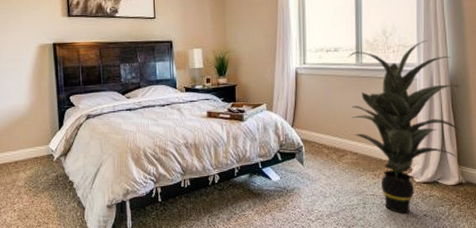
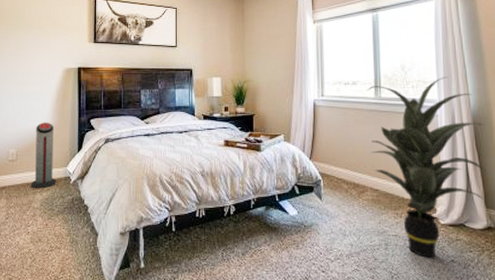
air purifier: none [13,100,39,168] -> present [30,122,56,189]

